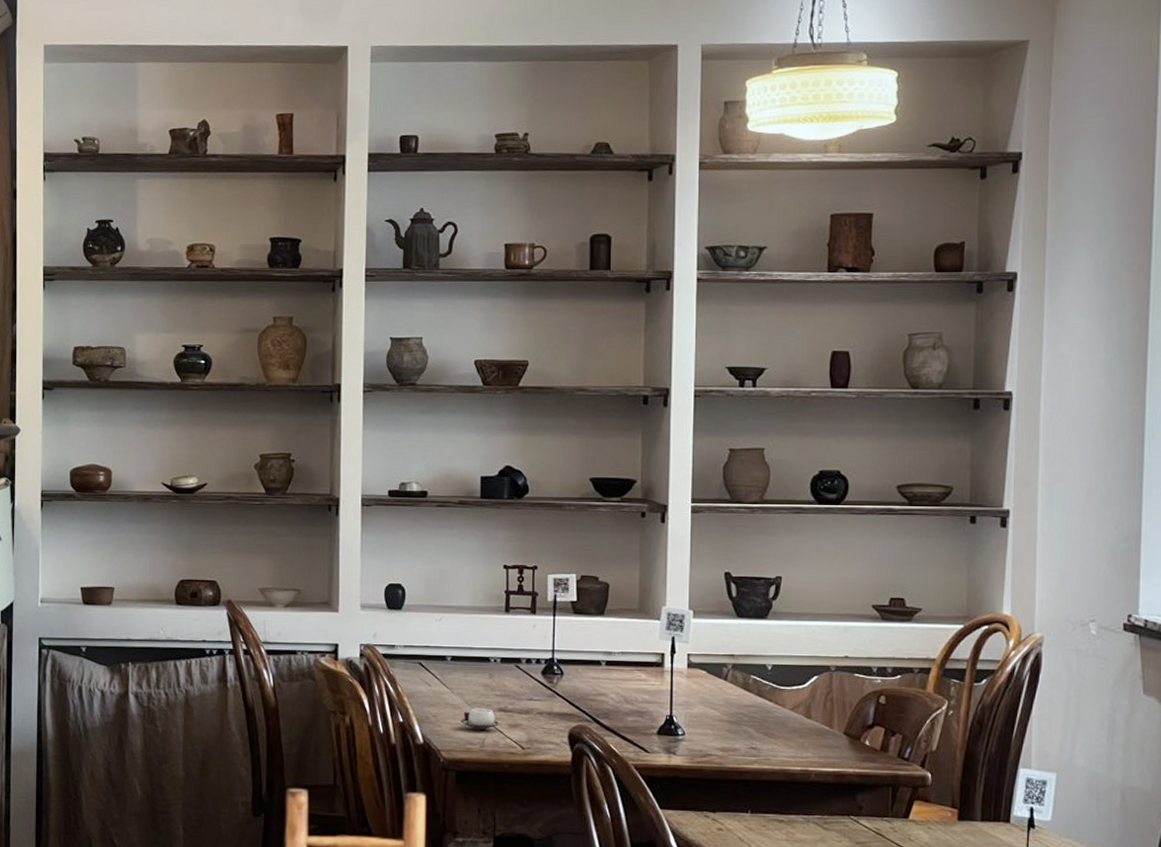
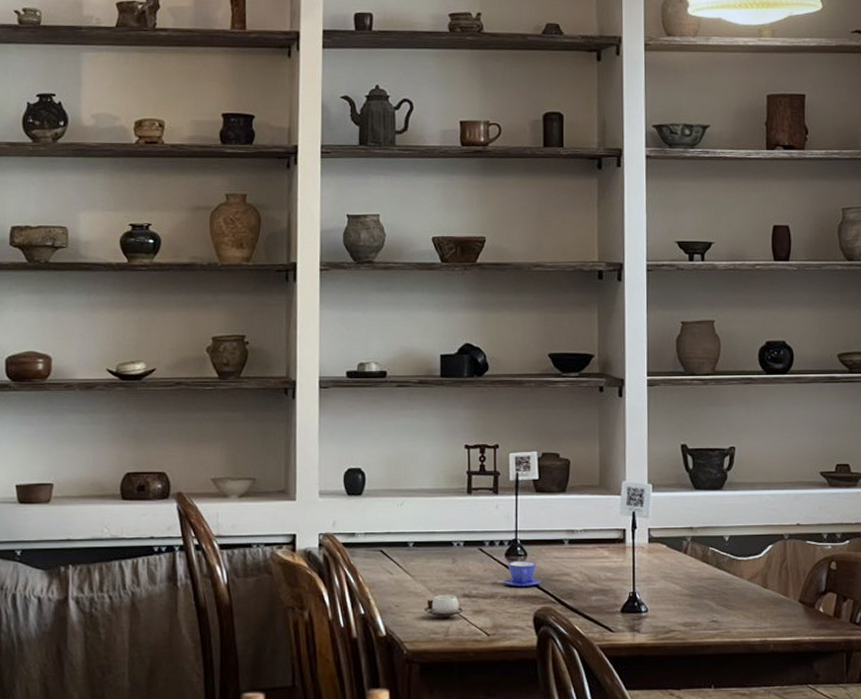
teacup: none [539,679,577,705] -> present [504,560,541,587]

